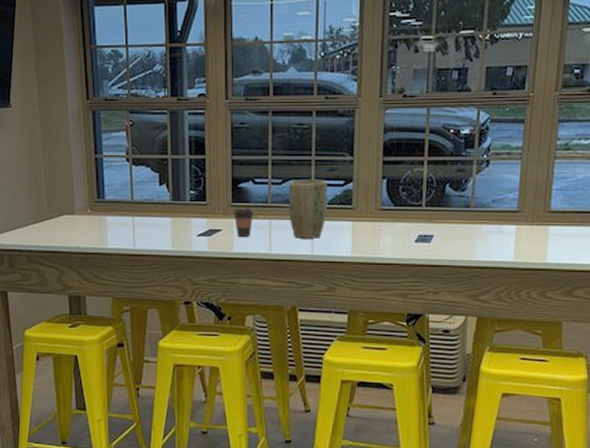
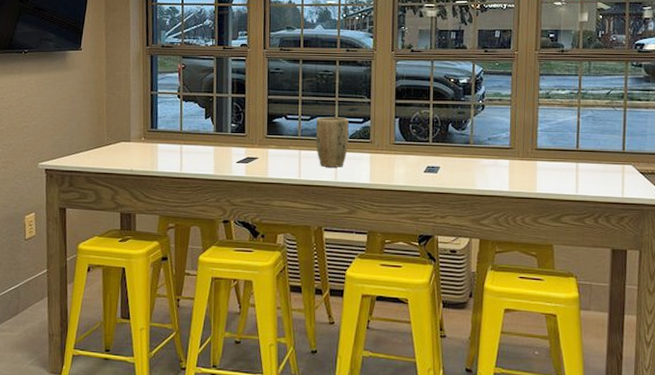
coffee cup: present [233,207,254,237] -> none [268,139,286,164]

